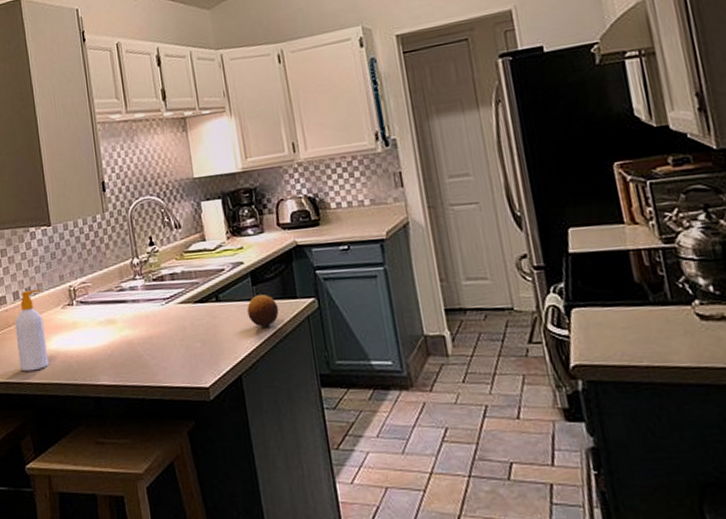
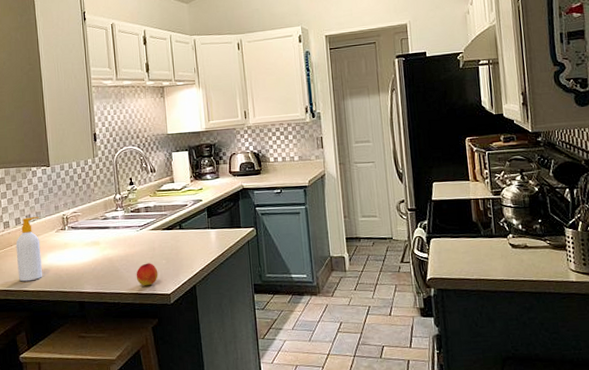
peach: none [163,346,192,378] -> present [136,263,158,286]
fruit: present [247,294,279,327] -> none [203,224,227,249]

